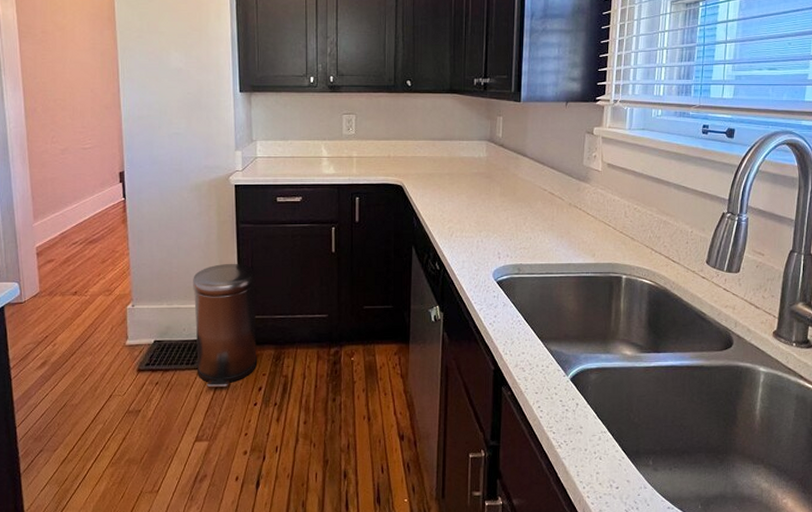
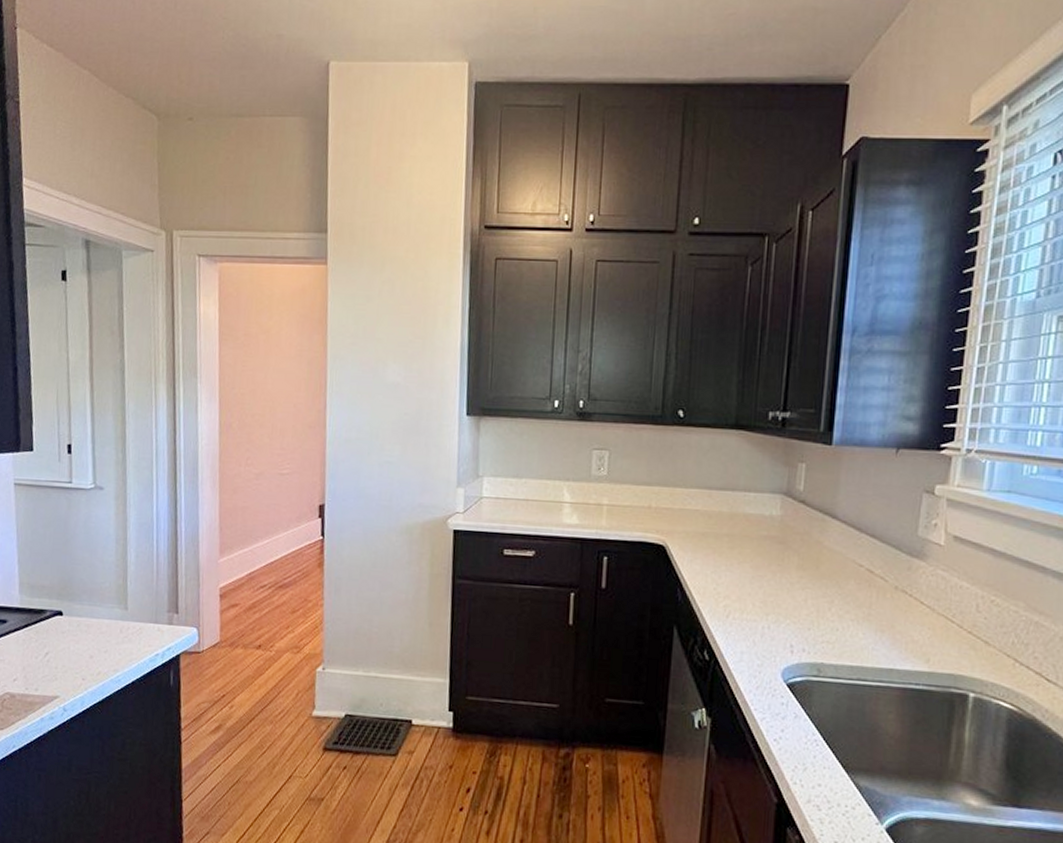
pedal bin: present [193,263,257,388] -> none [394,626,472,783]

